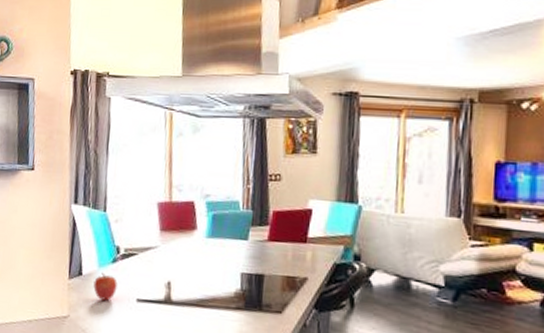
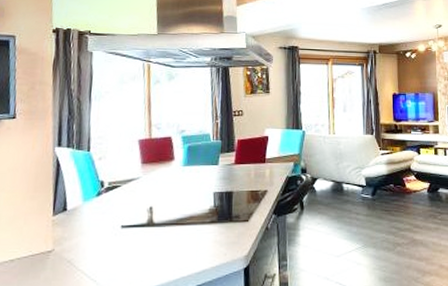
apple: present [93,272,118,301] -> none [78,205,102,231]

